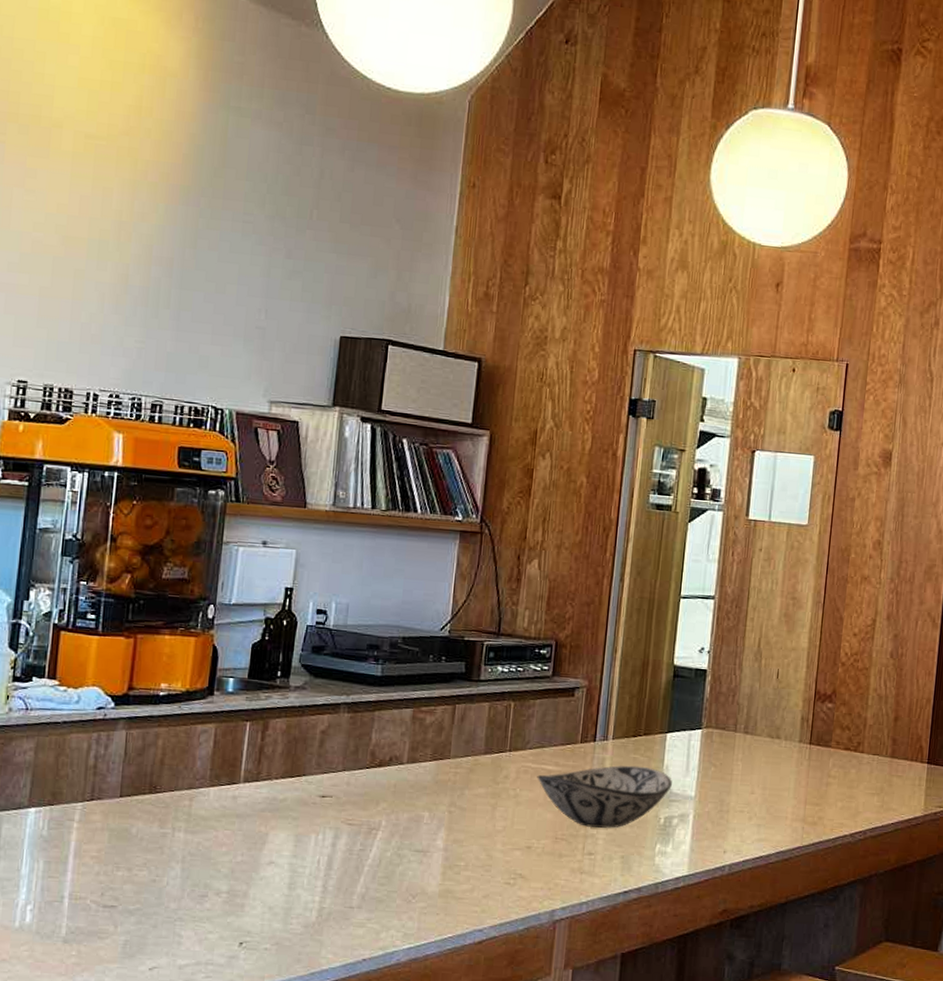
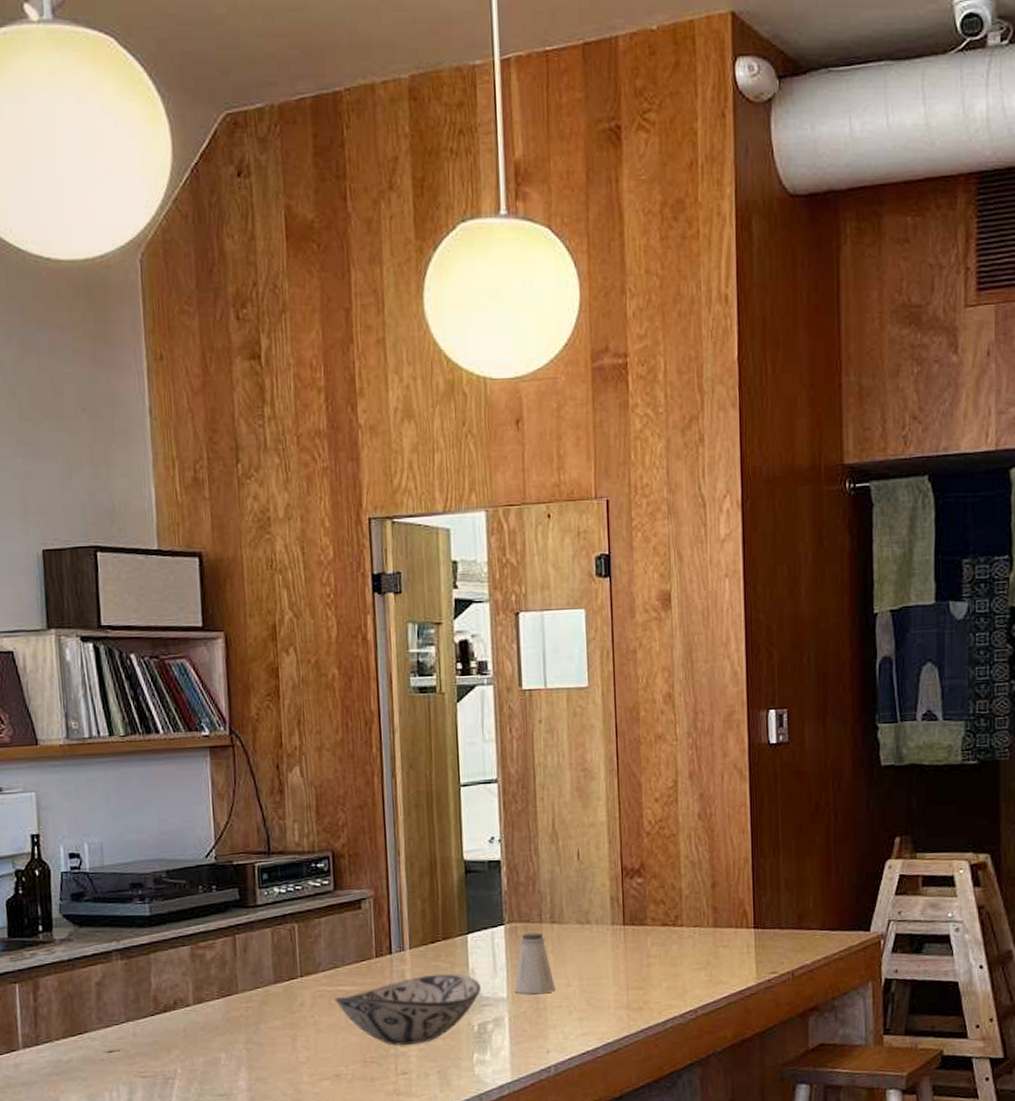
saltshaker: none [702,739,740,798] -> present [514,932,556,995]

